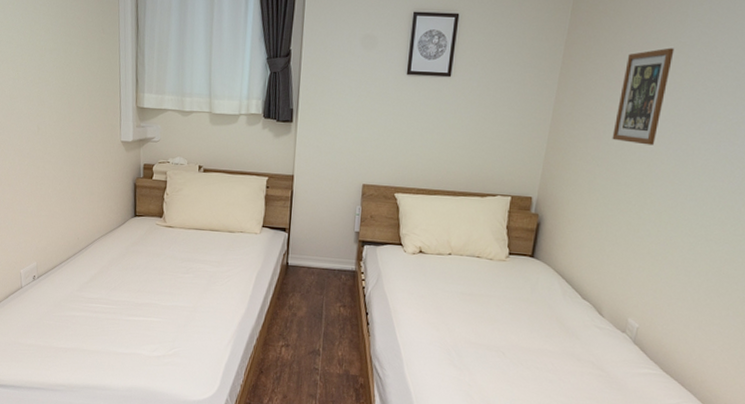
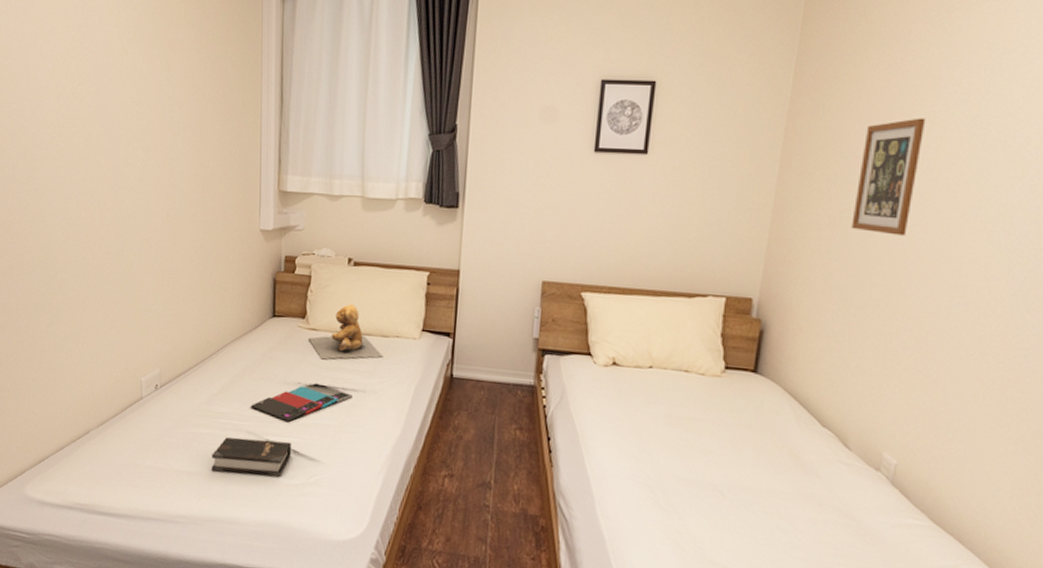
hardback book: none [85,318,154,350] -> present [211,437,292,477]
smartphone: none [117,272,204,306] -> present [251,383,353,423]
teddy bear: none [166,205,230,252] -> present [309,304,383,360]

